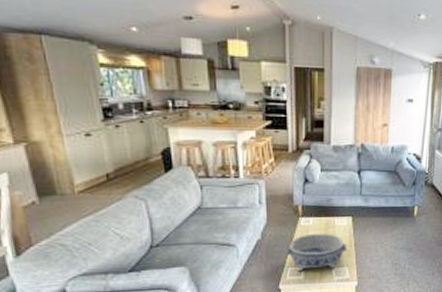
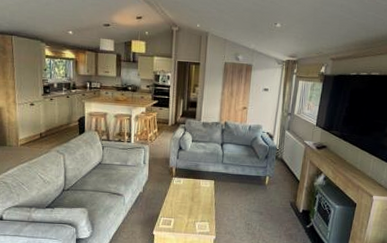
decorative bowl: present [286,233,348,272] -> none [160,191,209,222]

